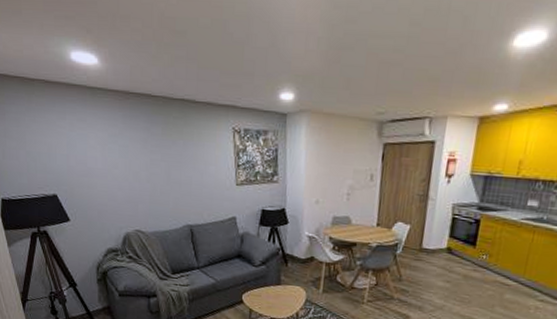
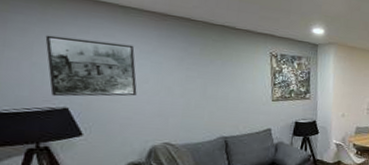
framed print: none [33,123,109,184] -> present [45,35,137,97]

